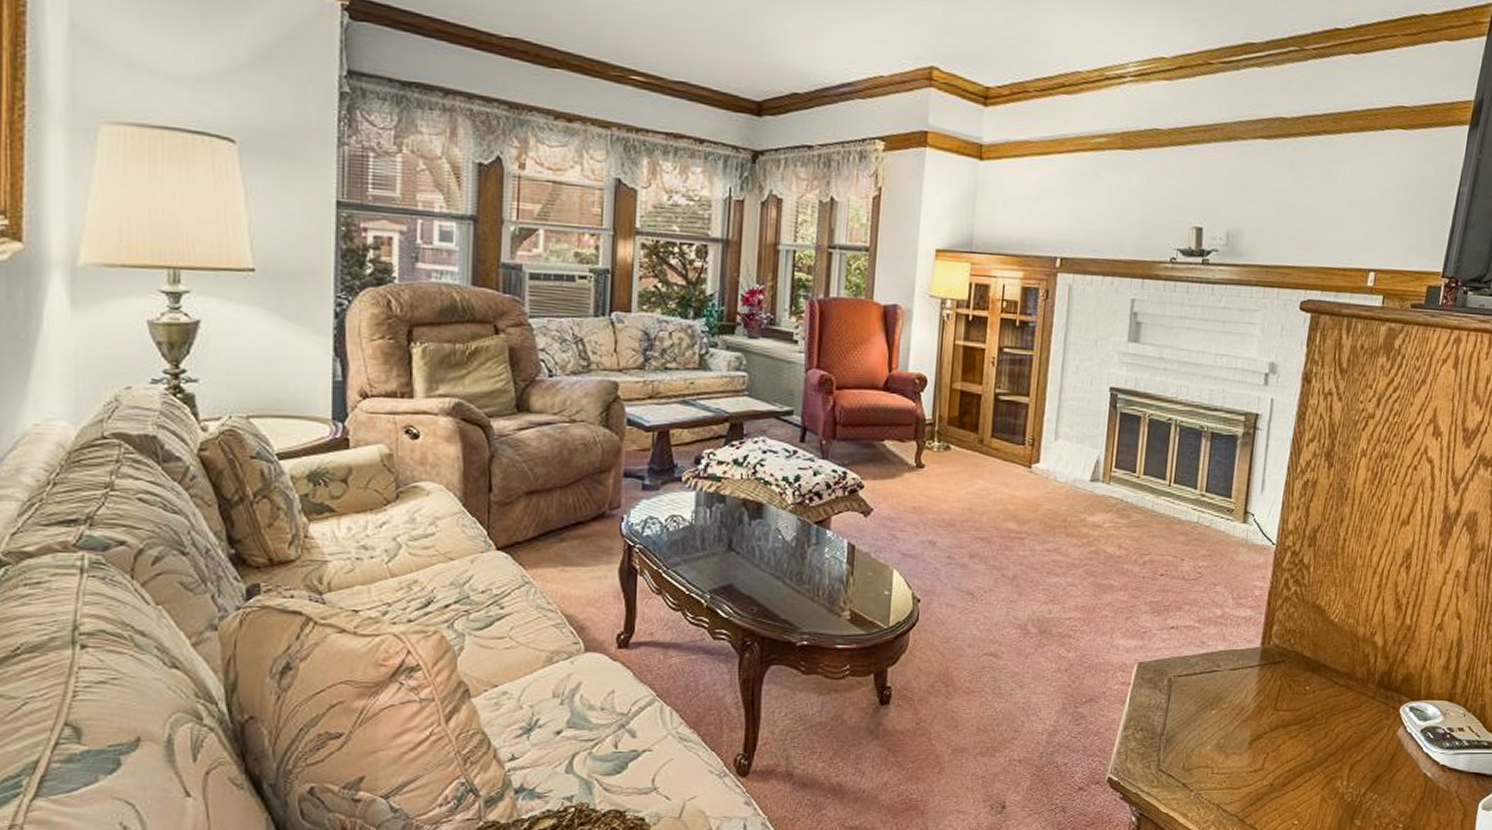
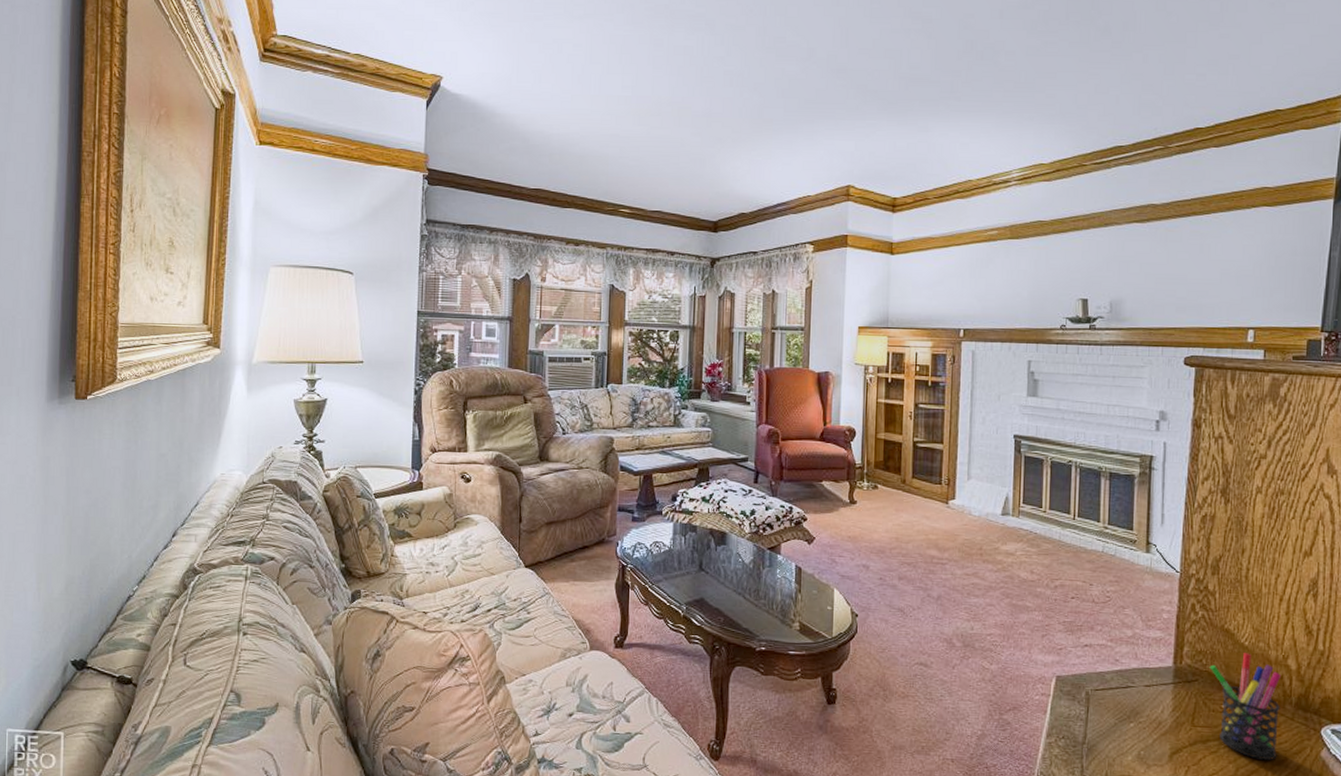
pen holder: none [1297,630,1368,743] -> present [1209,653,1282,761]

